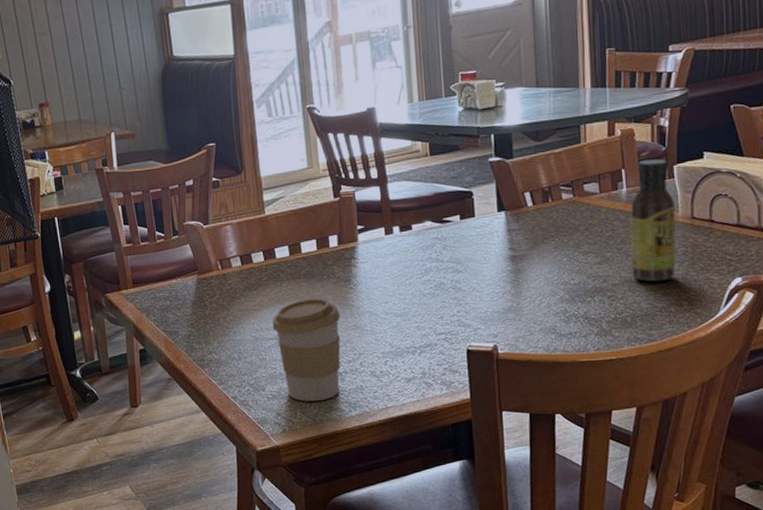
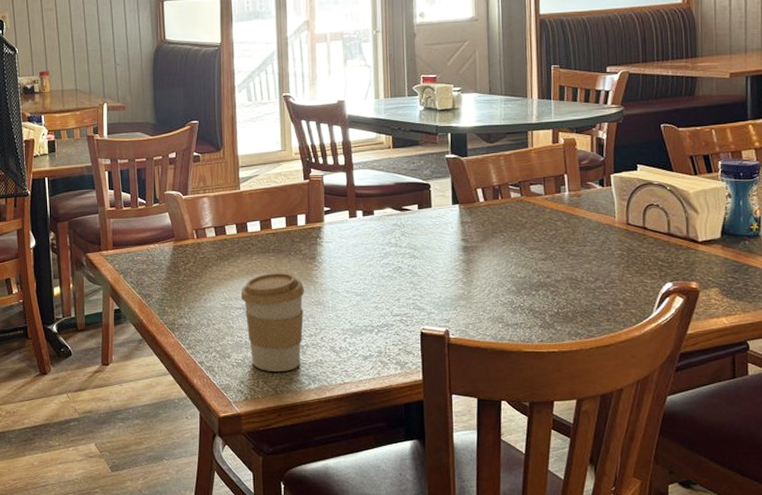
sauce bottle: present [630,159,676,282] -> none [572,167,613,281]

